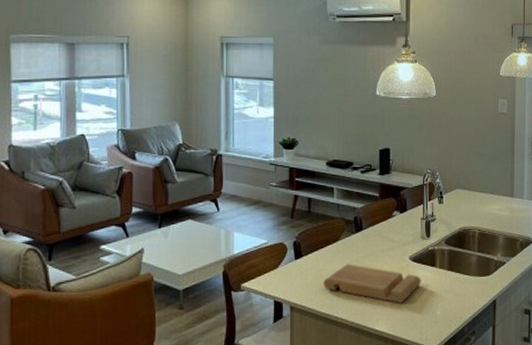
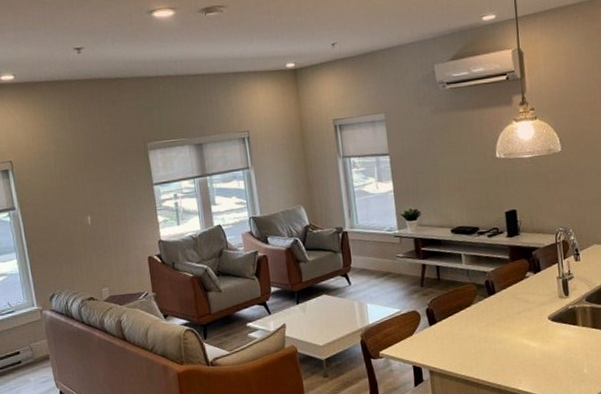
cutting board: present [323,264,421,303] -> none [460,327,564,363]

